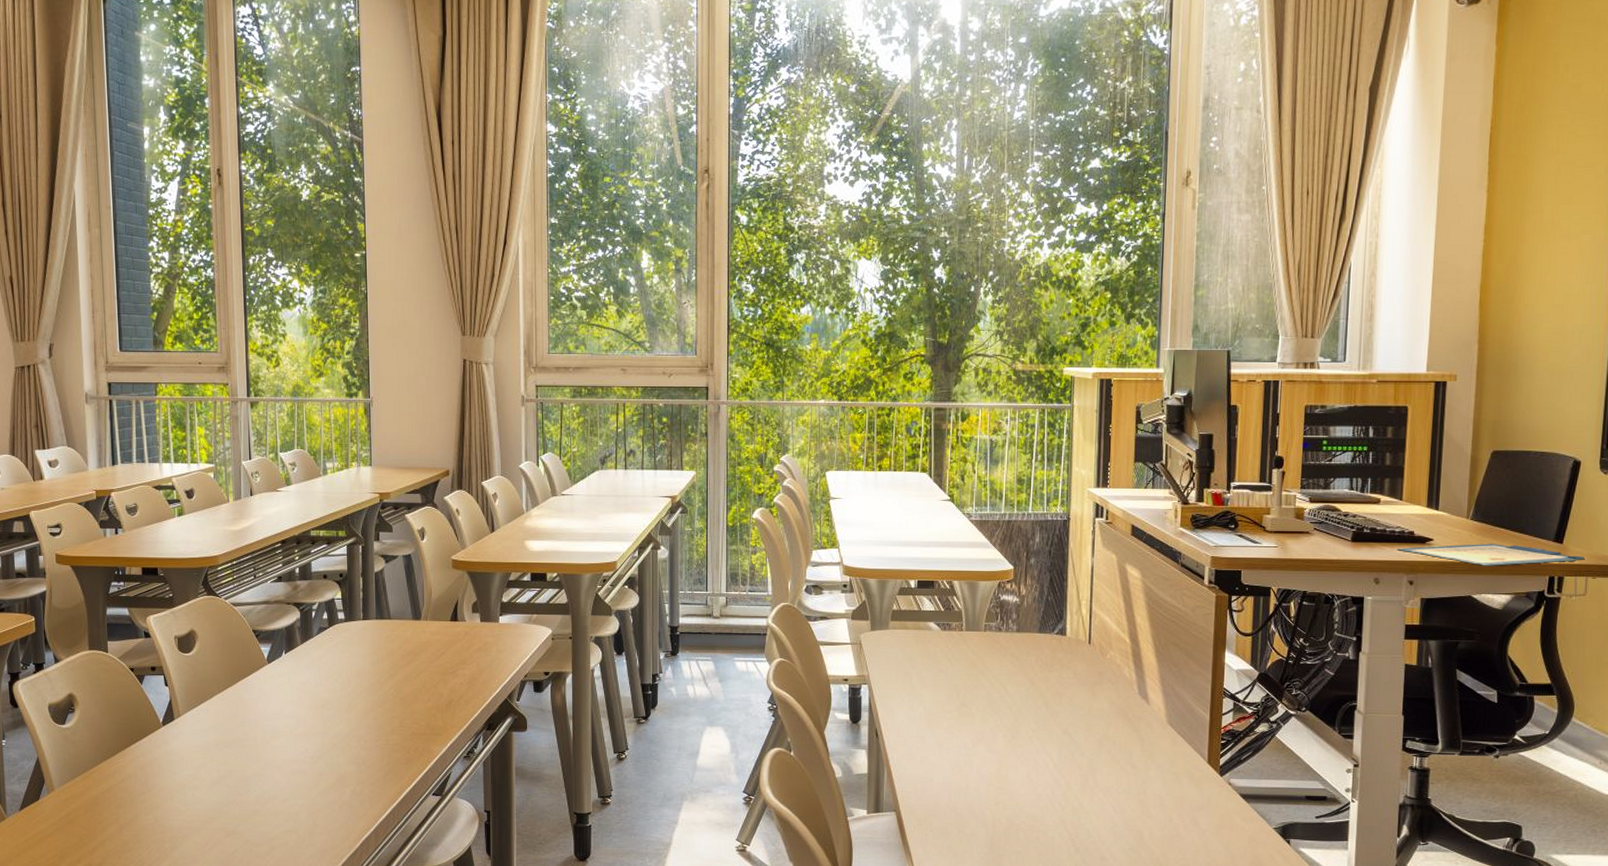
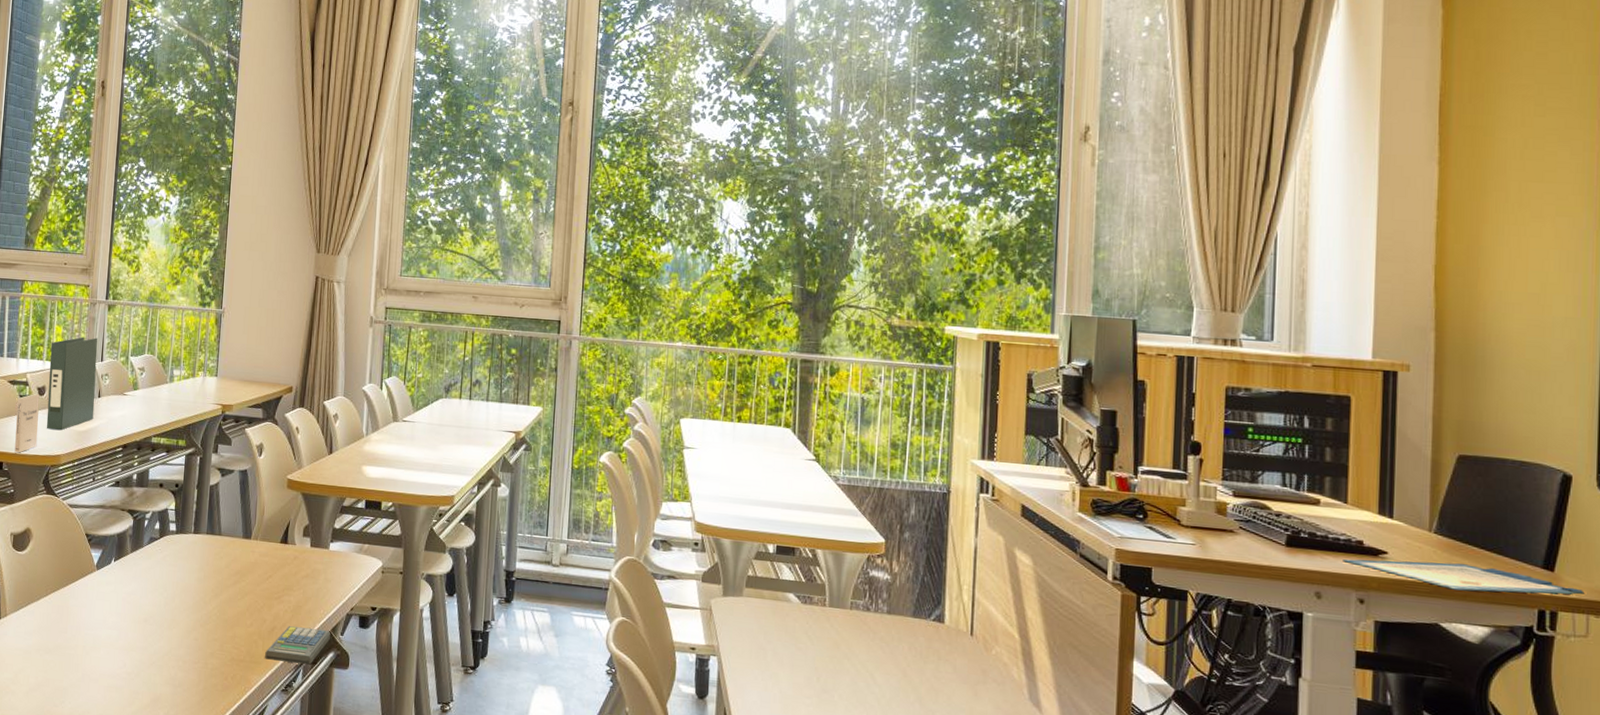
book: none [165,497,192,557] -> present [14,394,40,453]
binder: none [194,436,248,531] -> present [46,337,98,430]
calculator: none [445,697,508,731] -> present [265,626,331,665]

